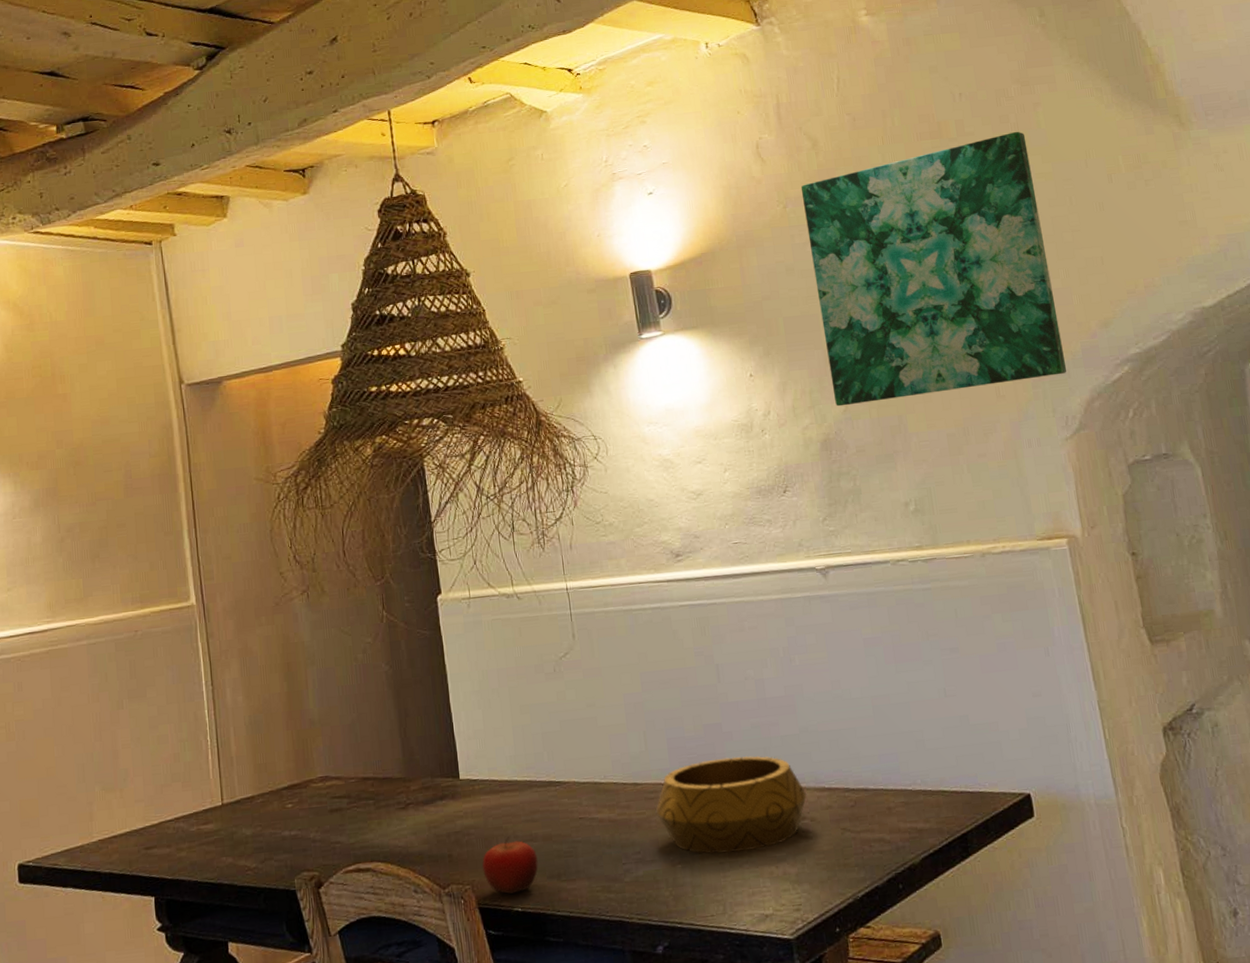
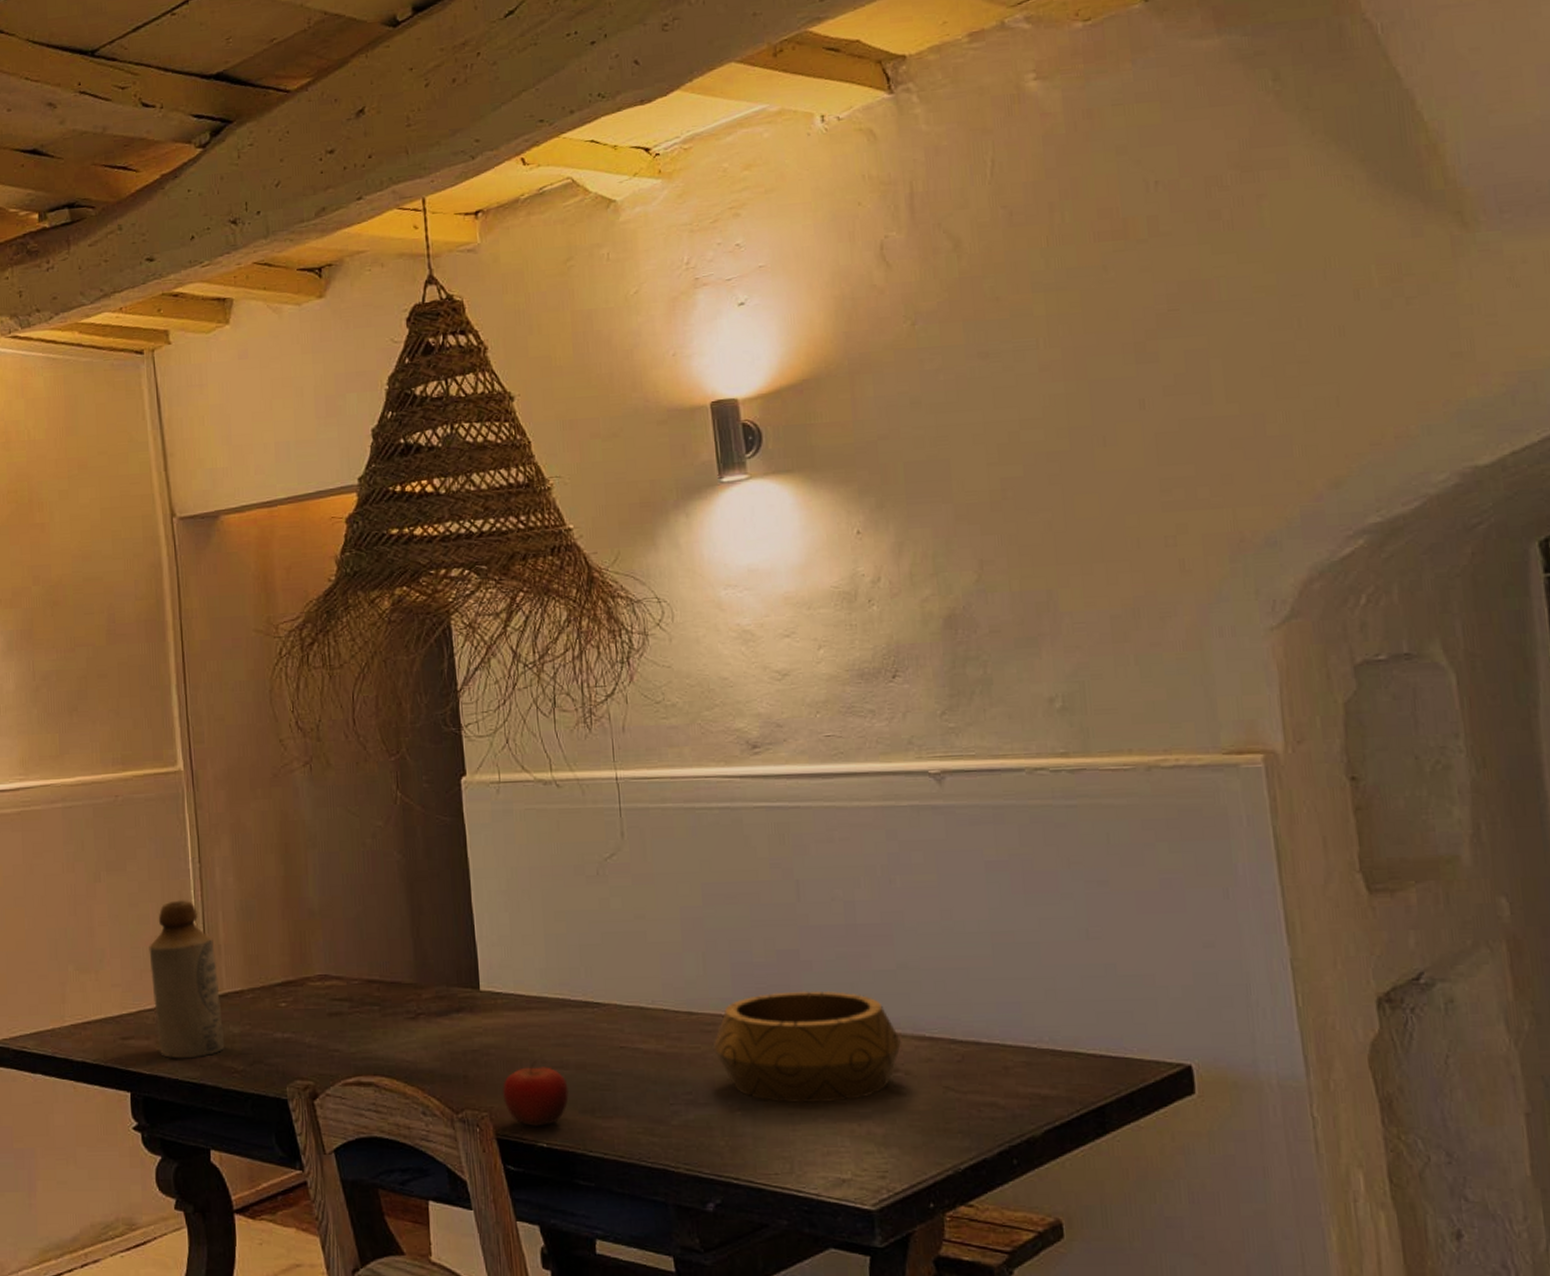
bottle: none [168,718,239,863] -> present [149,899,225,1059]
wall art: present [800,131,1067,407] -> none [935,231,1279,576]

